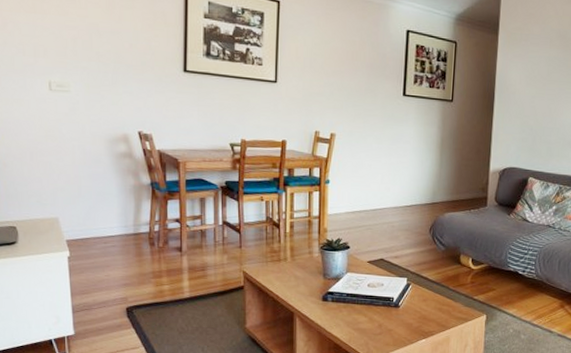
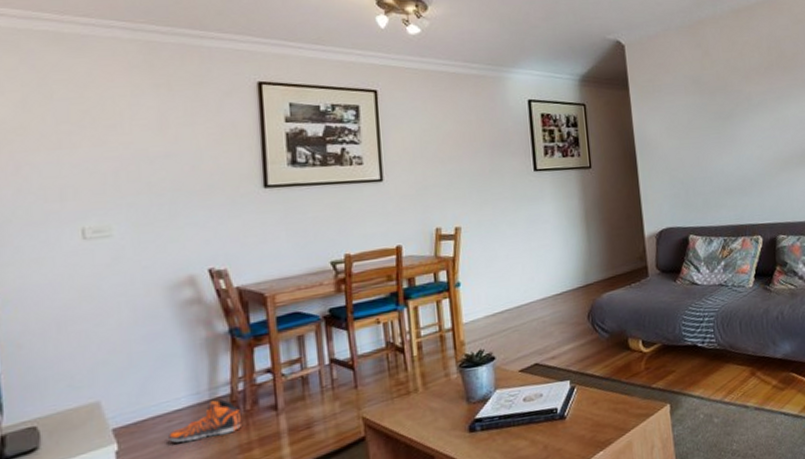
sneaker: none [104,234,156,262] -> present [169,399,242,443]

